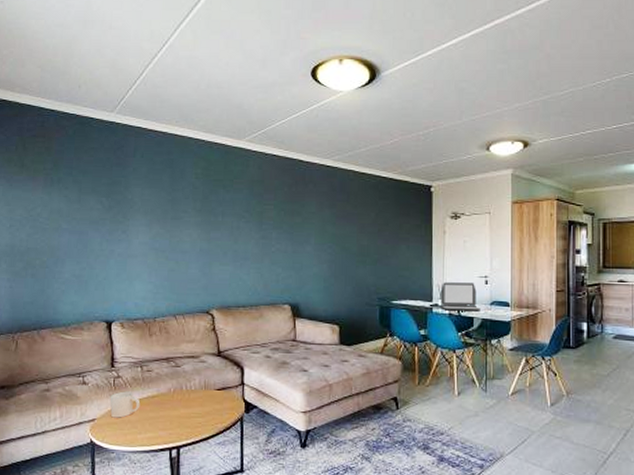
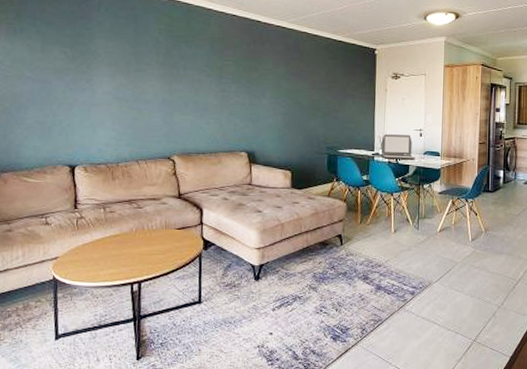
mug: present [109,391,141,418] -> none [72,231,103,256]

